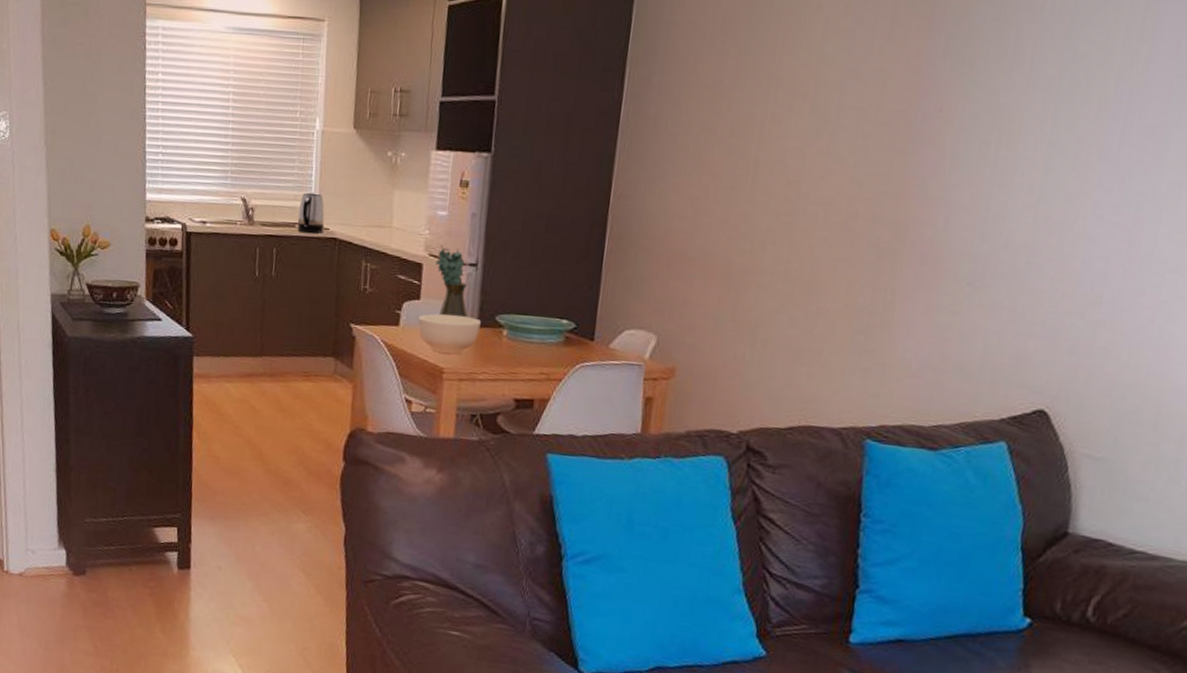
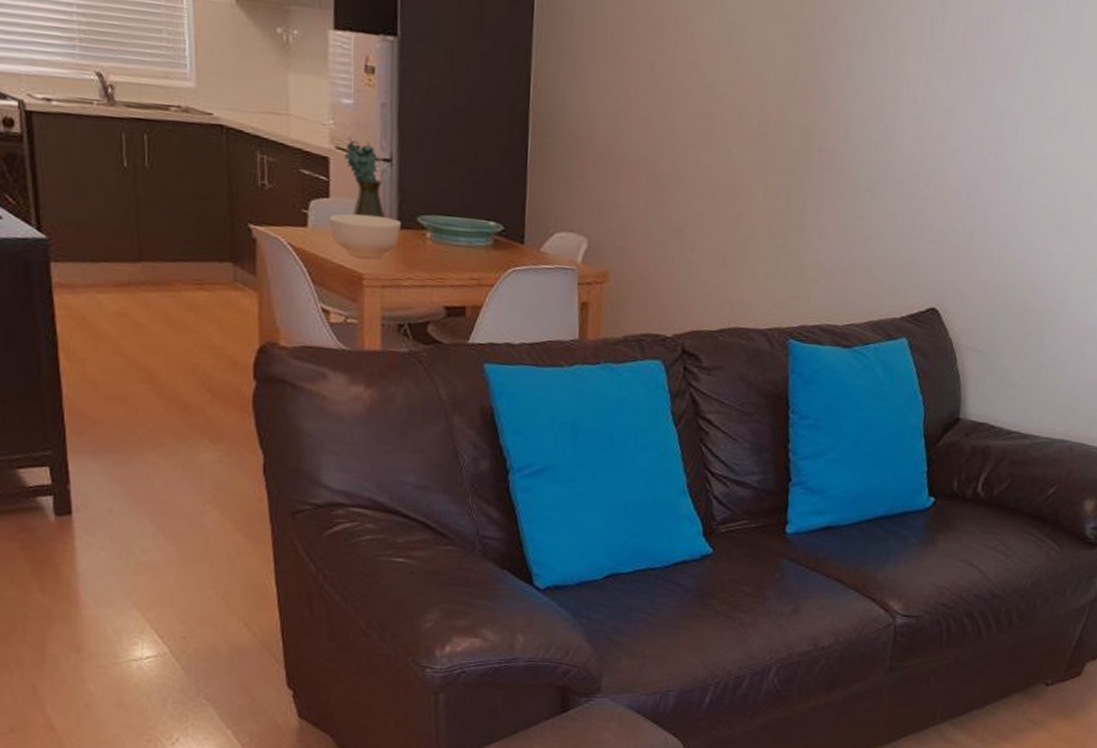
kettle: present [297,192,325,234] -> none [172,69,207,119]

